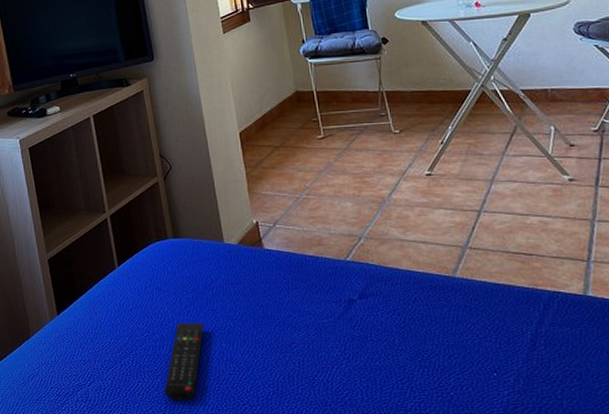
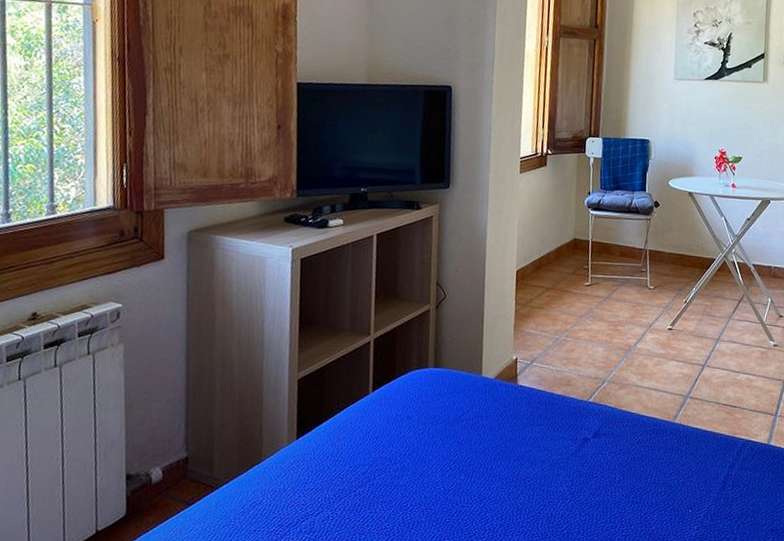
remote control: present [164,322,204,402] -> none [394,453,447,533]

